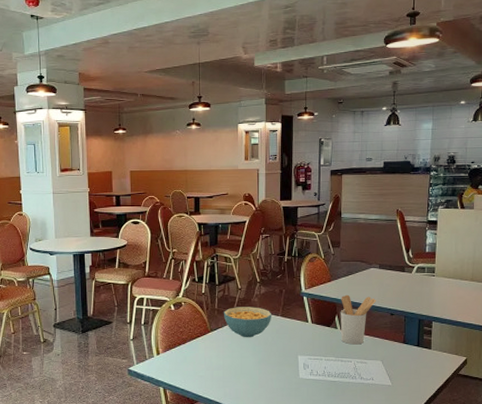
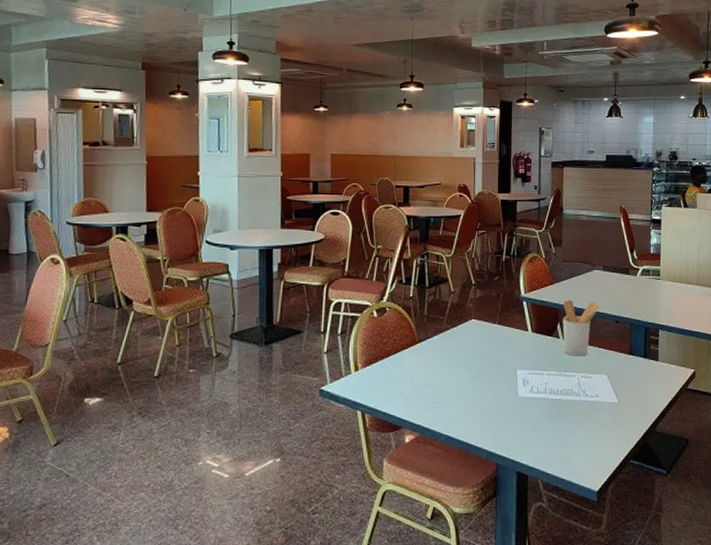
cereal bowl: present [223,307,272,338] -> none [433,313,489,350]

